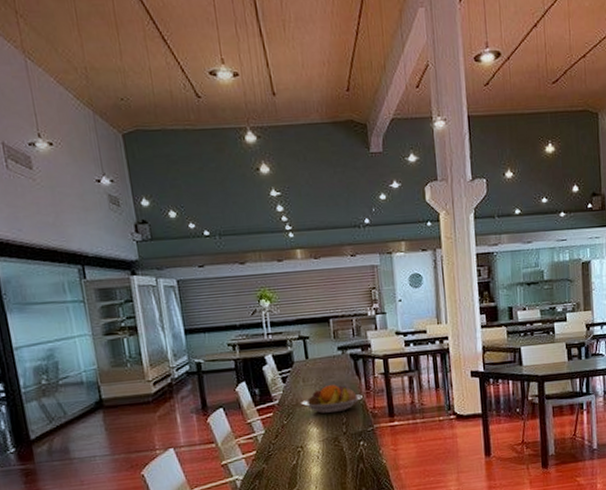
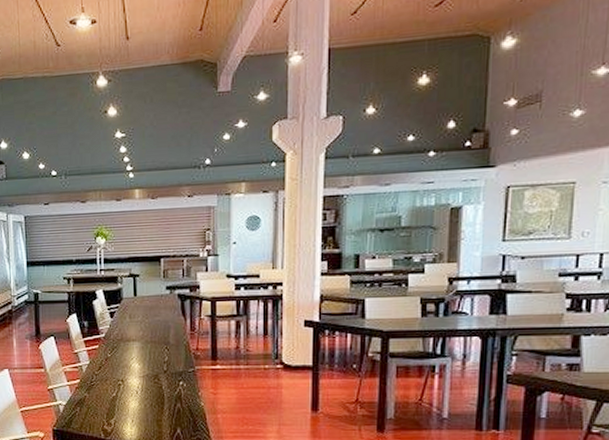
fruit bowl: present [301,385,363,414] -> none [126,323,186,351]

